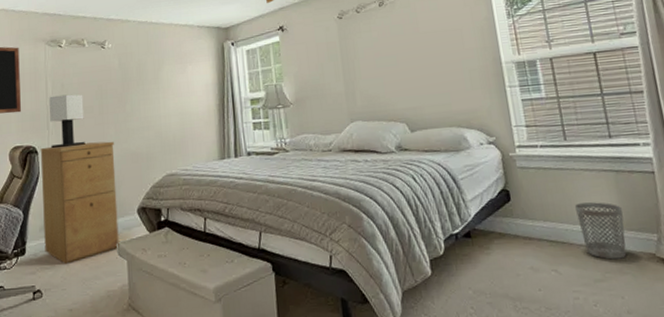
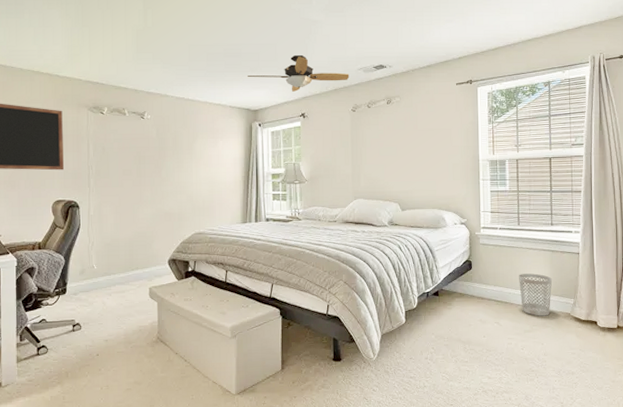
filing cabinet: present [40,141,119,264] -> none [81,201,151,303]
table lamp: present [48,94,85,149] -> none [90,157,123,205]

